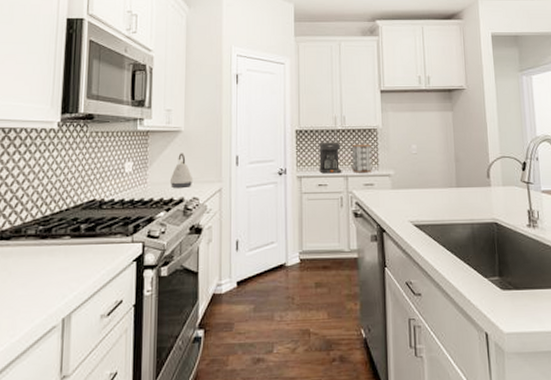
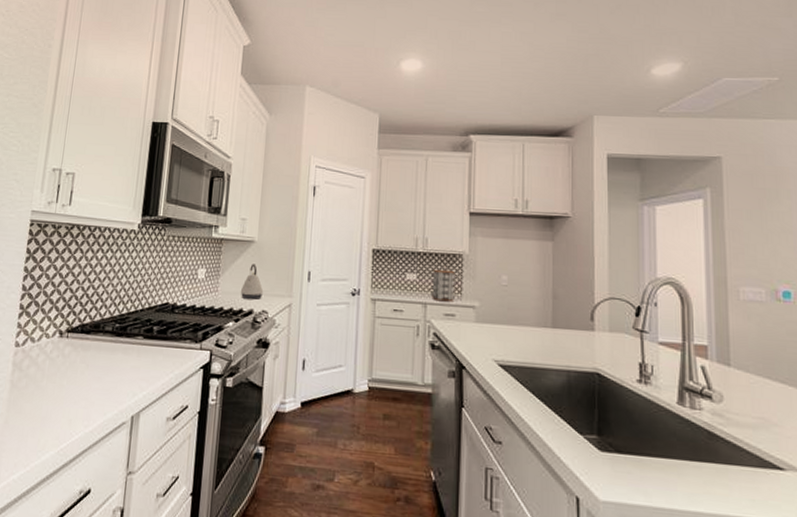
coffee maker: present [318,142,342,174] -> none [394,264,421,300]

